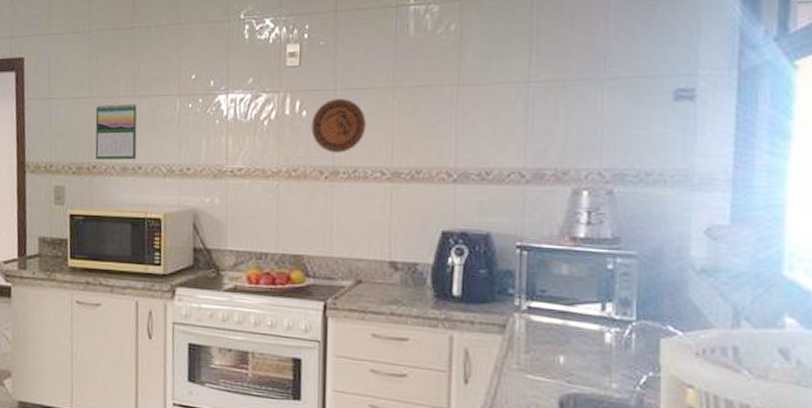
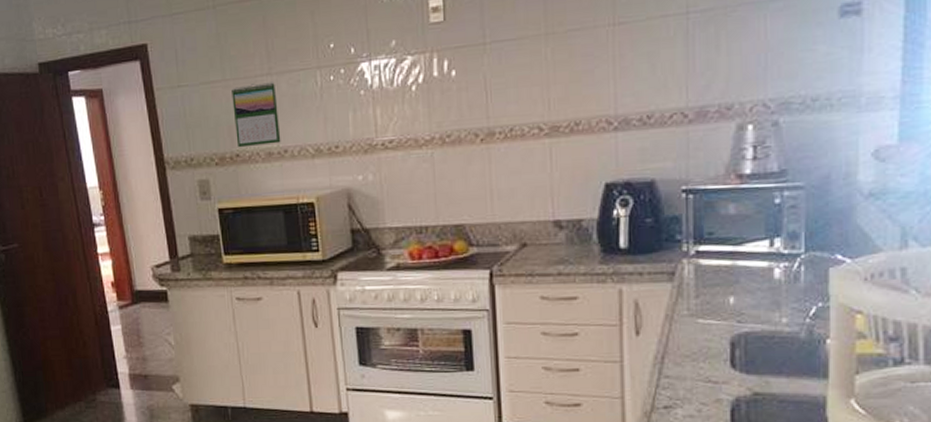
decorative plate: present [311,99,366,153] -> none [462,53,520,113]

